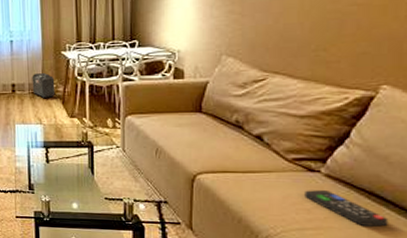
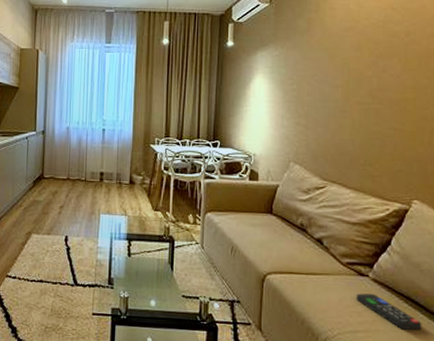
backpack: present [32,73,56,98] -> none [120,164,142,189]

